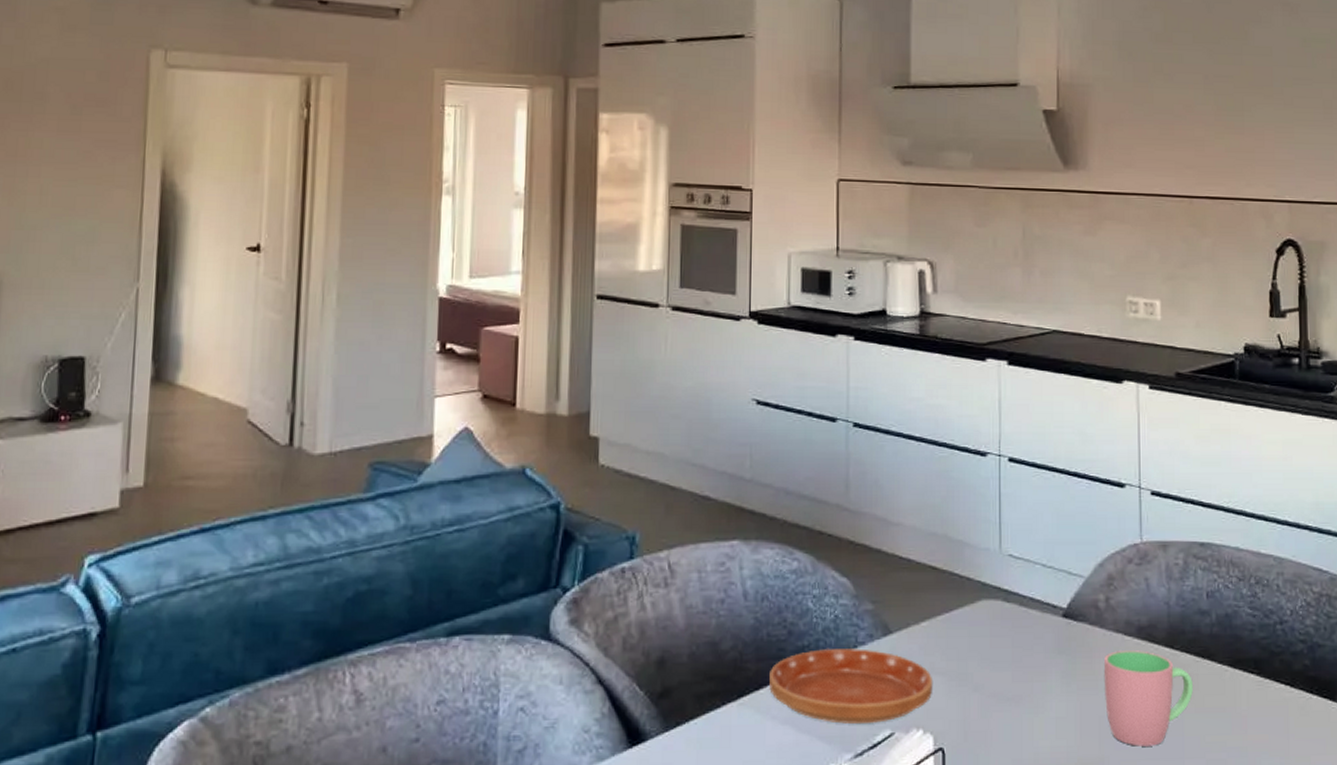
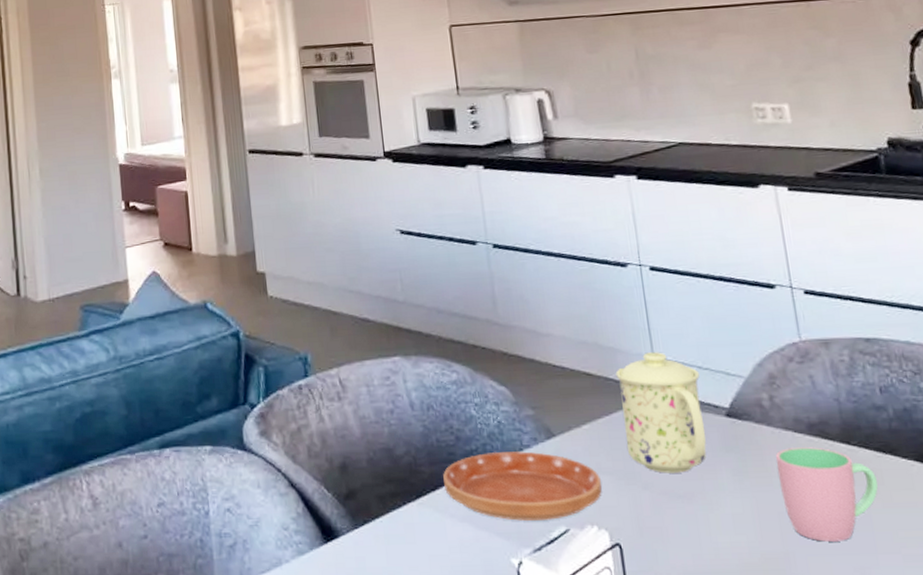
mug: none [961,547,1042,675] -> present [615,352,707,473]

